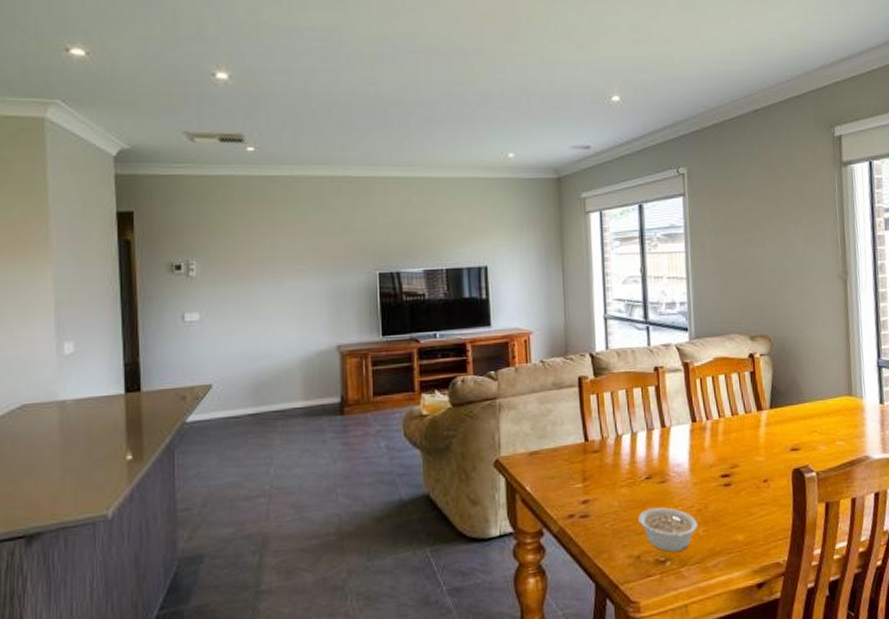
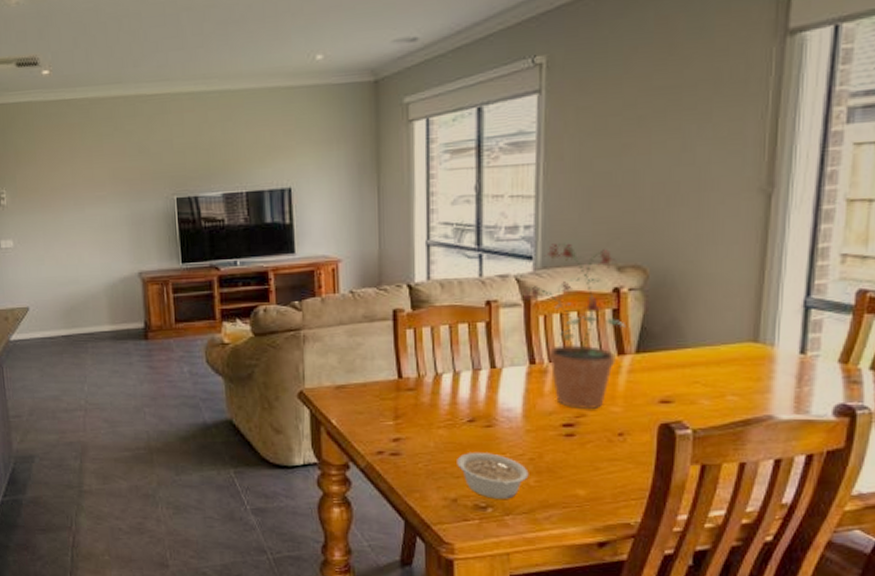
potted plant: none [682,317,761,461] -> present [522,243,627,409]

